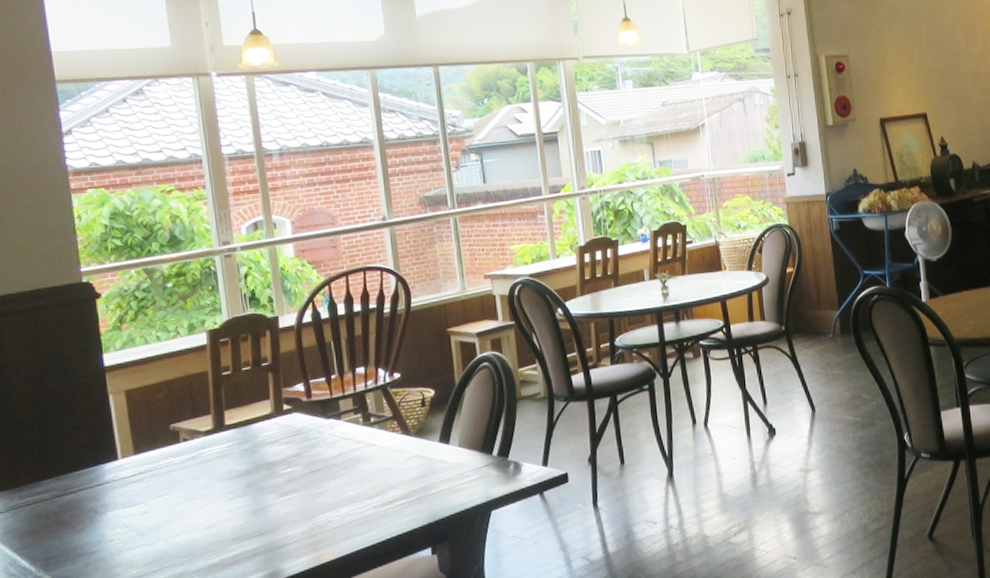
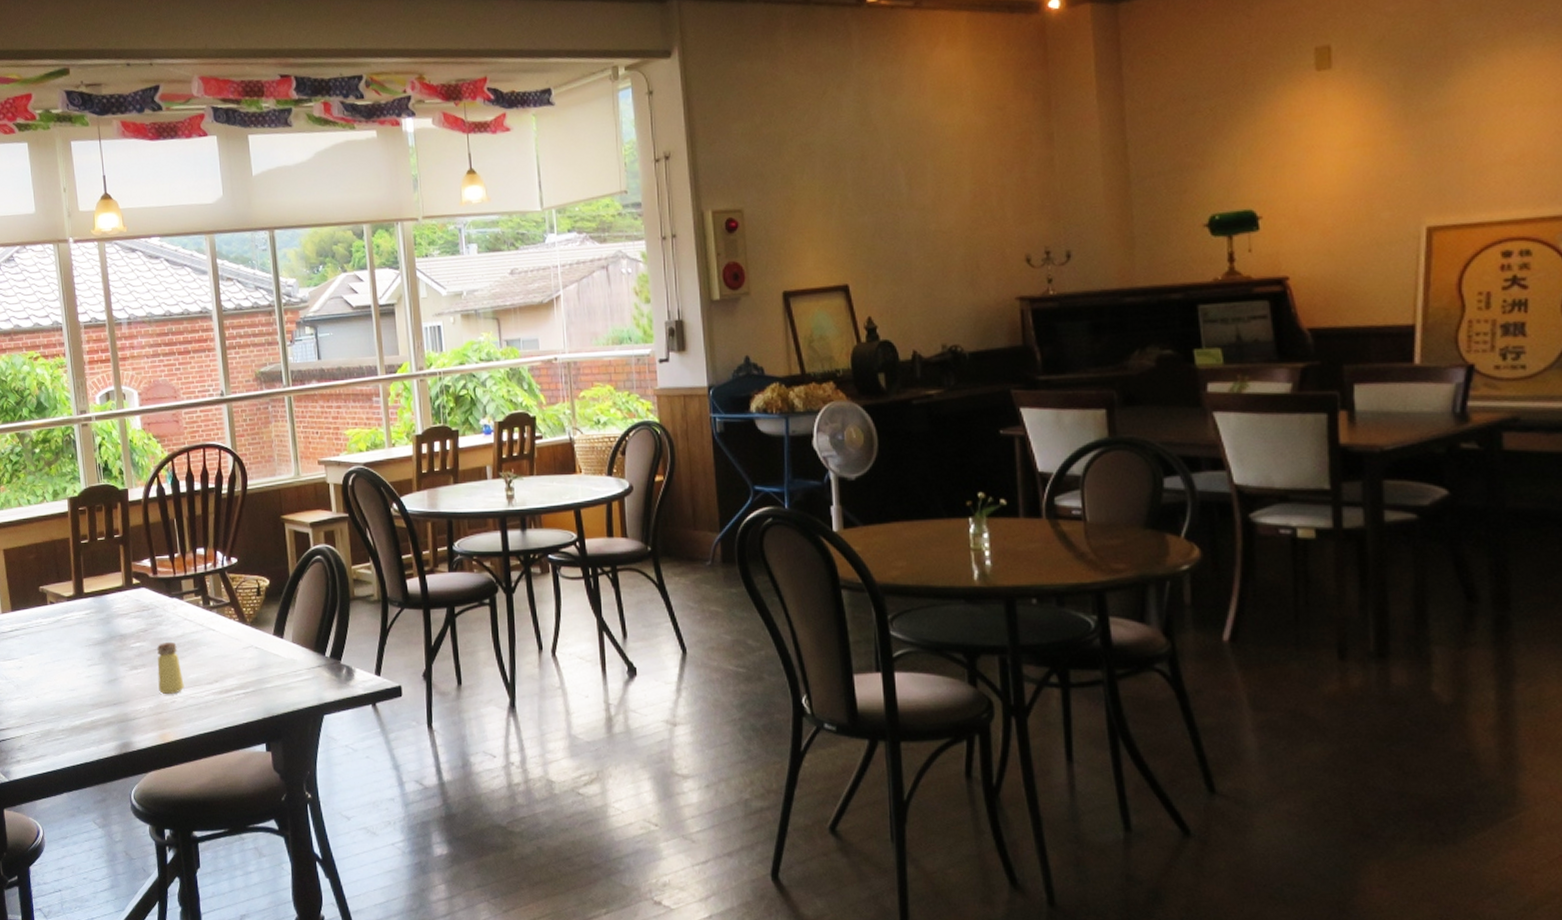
saltshaker: none [311,462,342,516] -> present [157,641,184,694]

